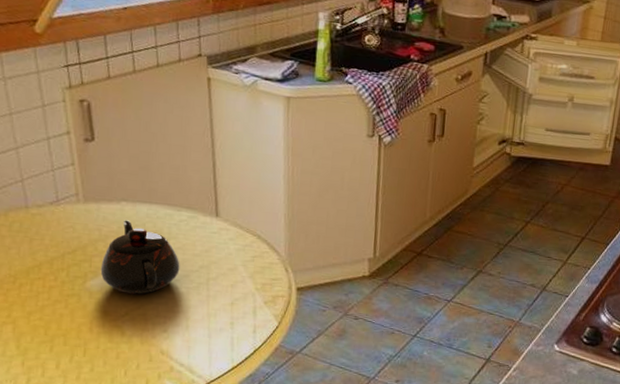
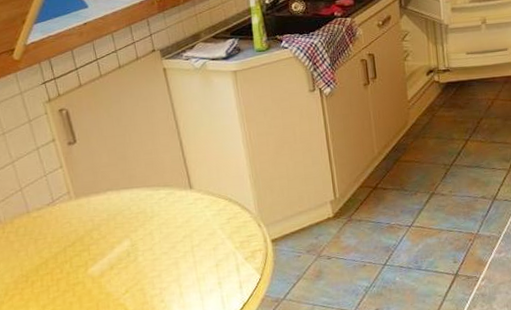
teapot: present [100,220,180,295] -> none [98,207,167,274]

